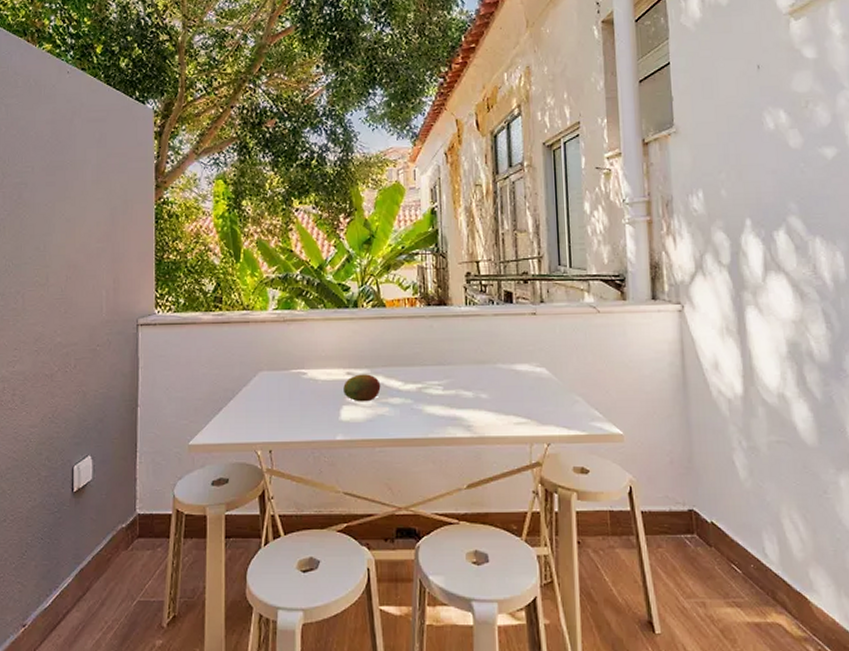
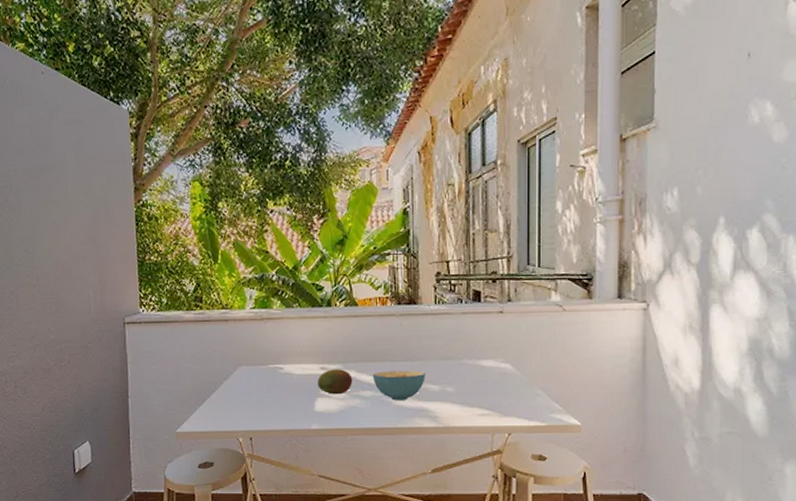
cereal bowl: none [401,375,458,408] -> present [372,370,425,401]

